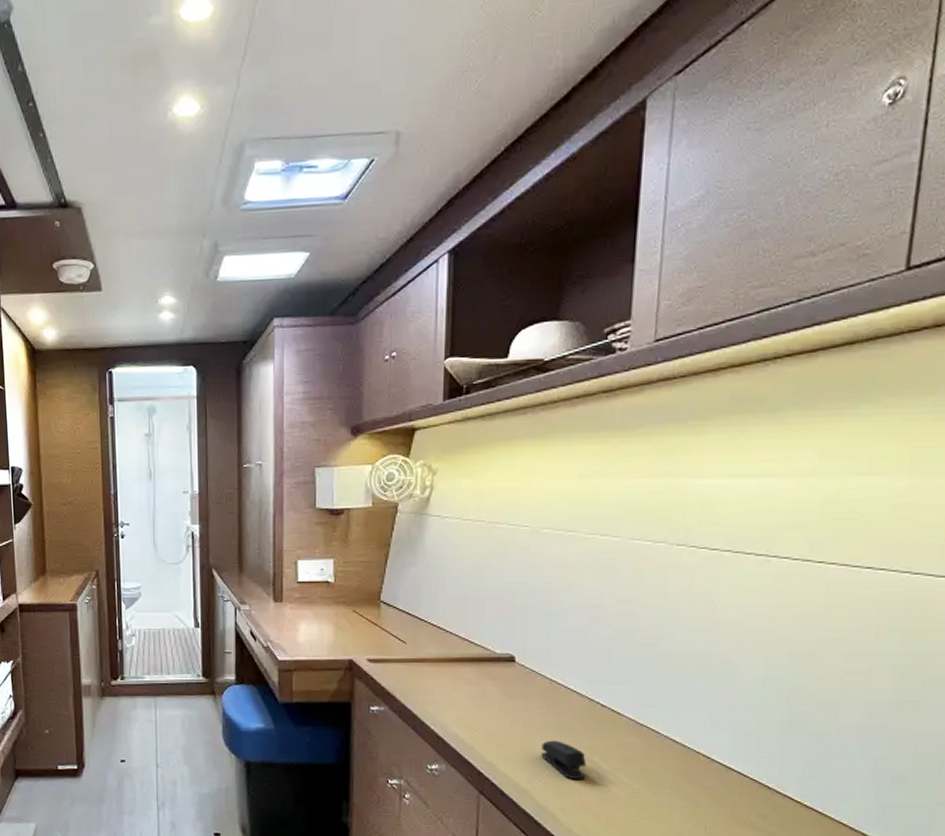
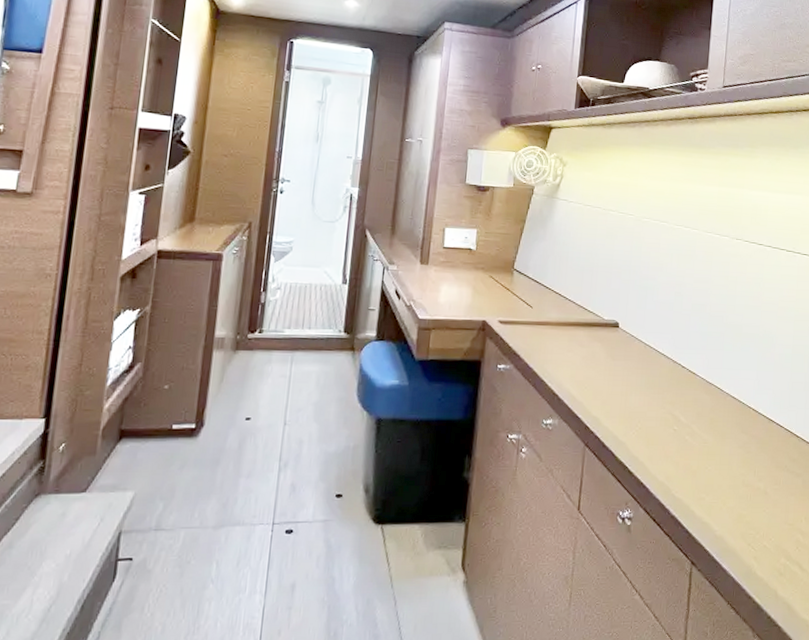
stapler: present [541,740,587,779] -> none [636,397,670,431]

